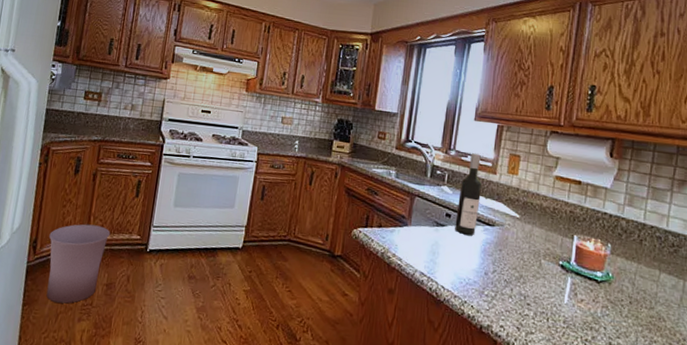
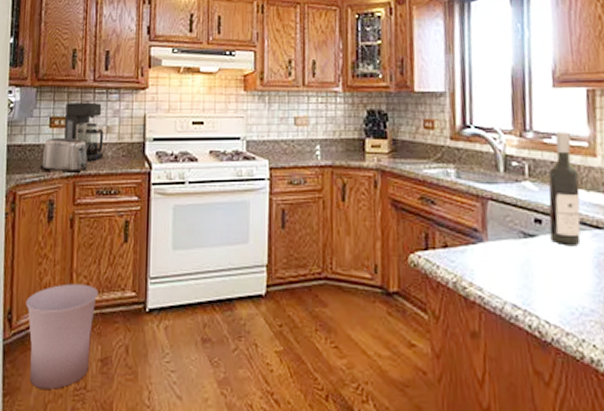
toaster: none [72,108,114,139] -> present [40,137,89,174]
coffee maker: none [95,81,130,131] -> present [64,102,104,162]

